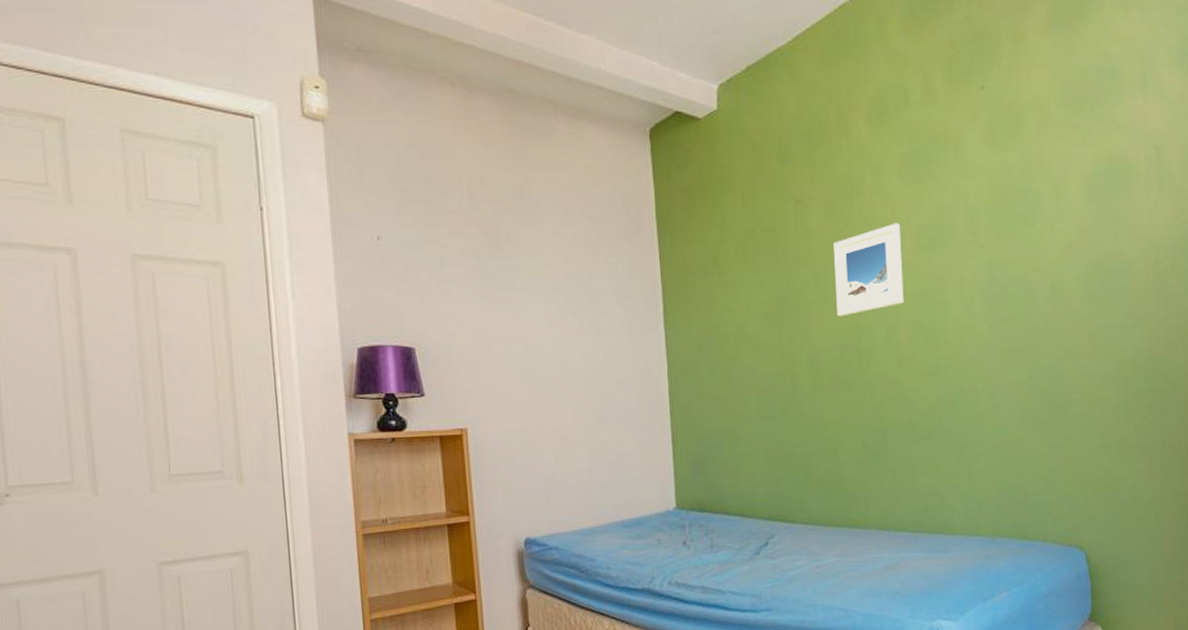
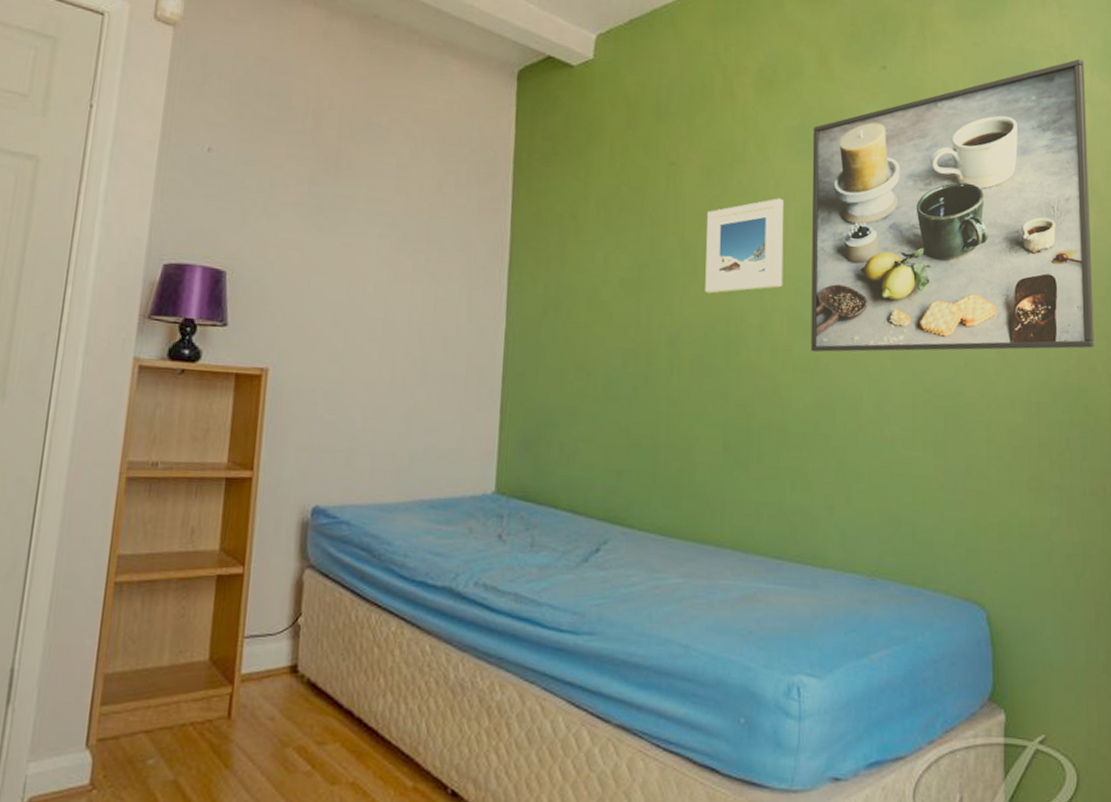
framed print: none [922,59,1172,357] -> present [810,59,1095,353]

